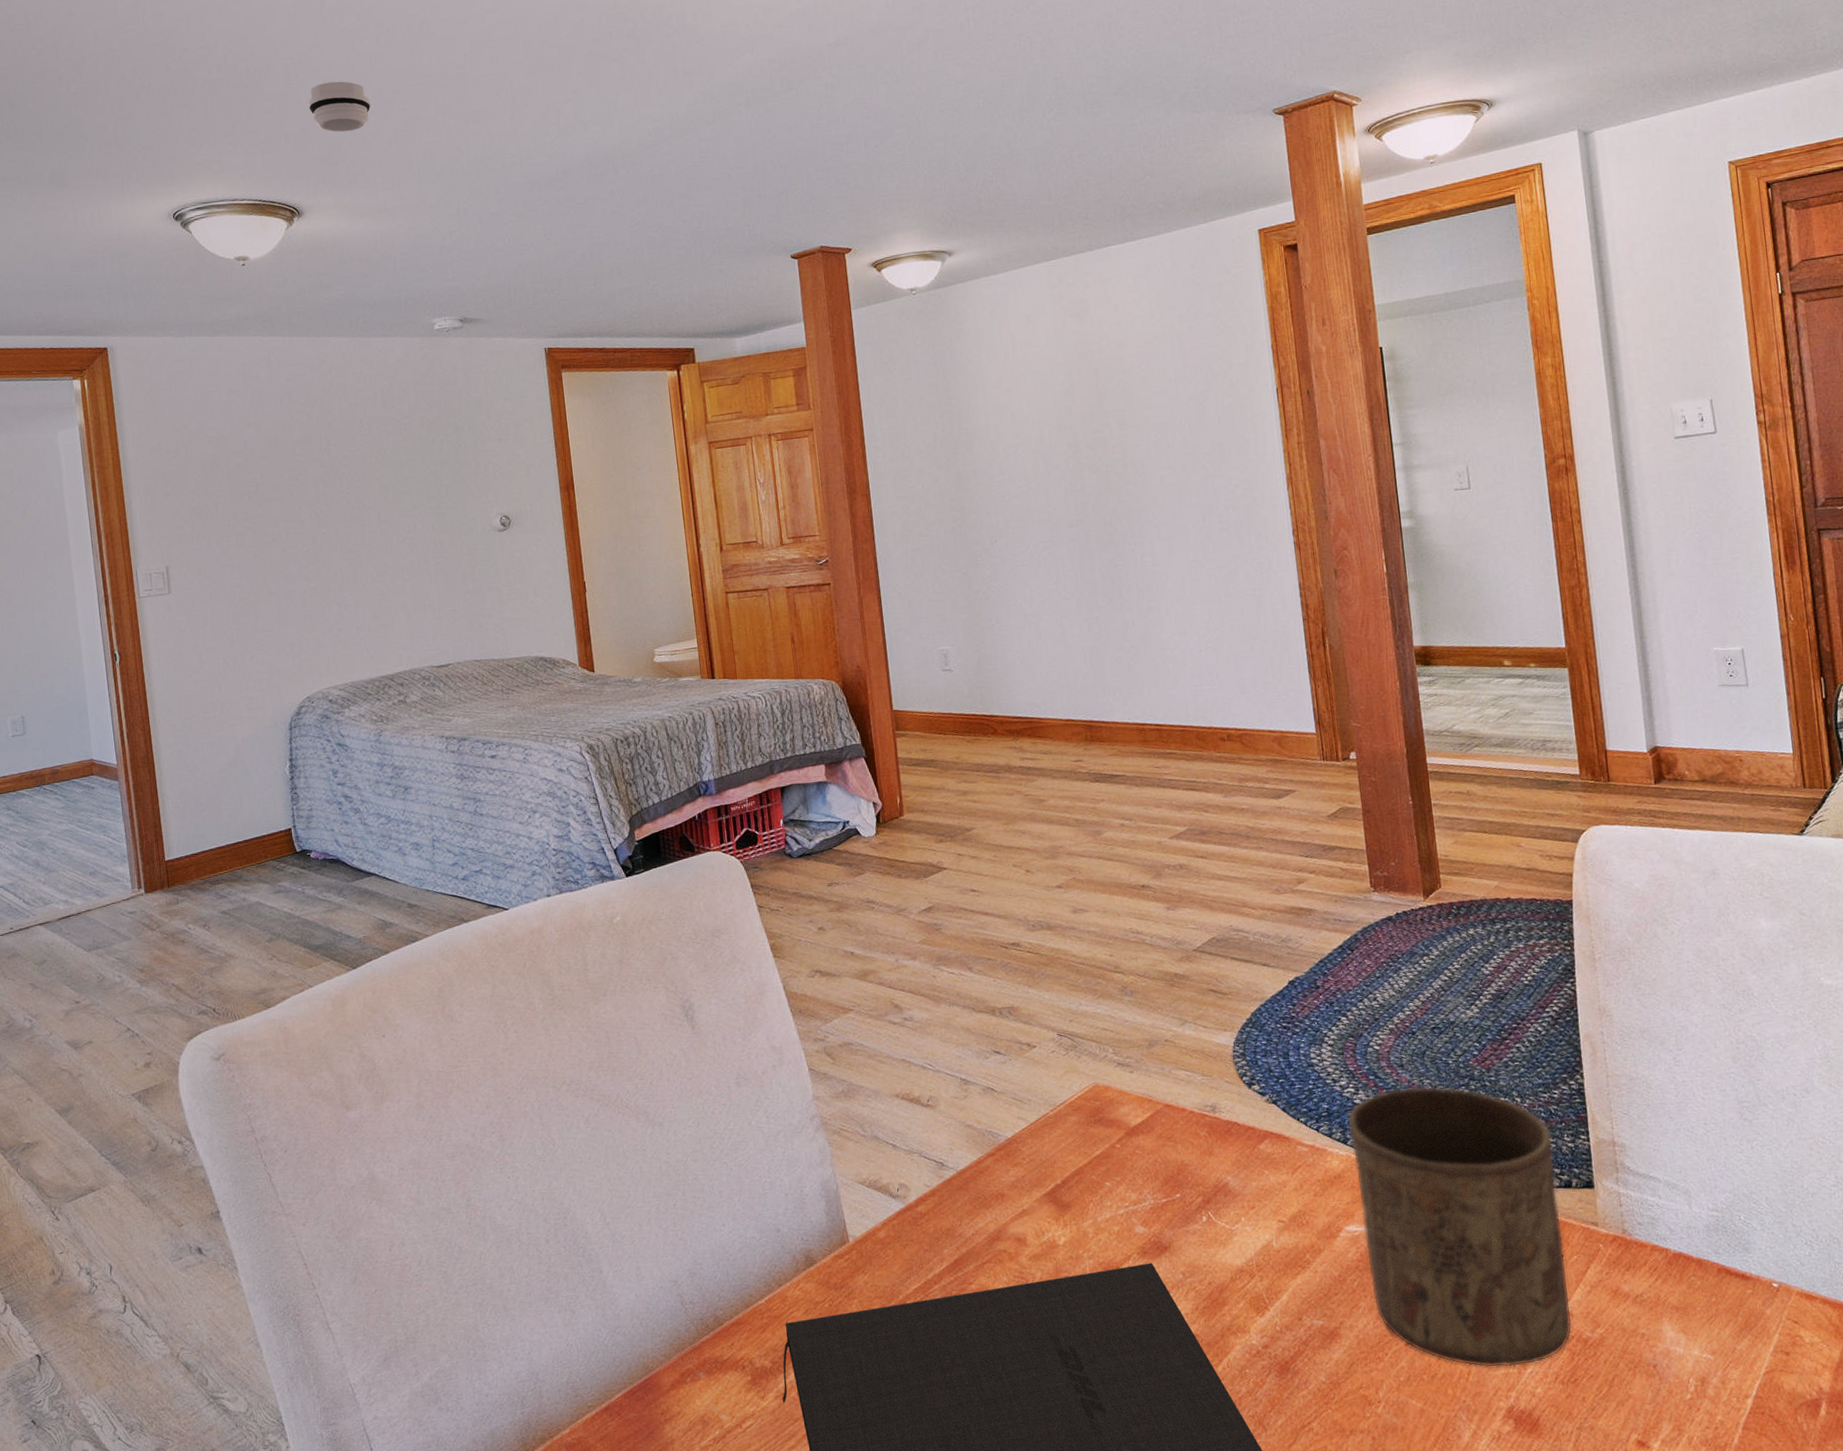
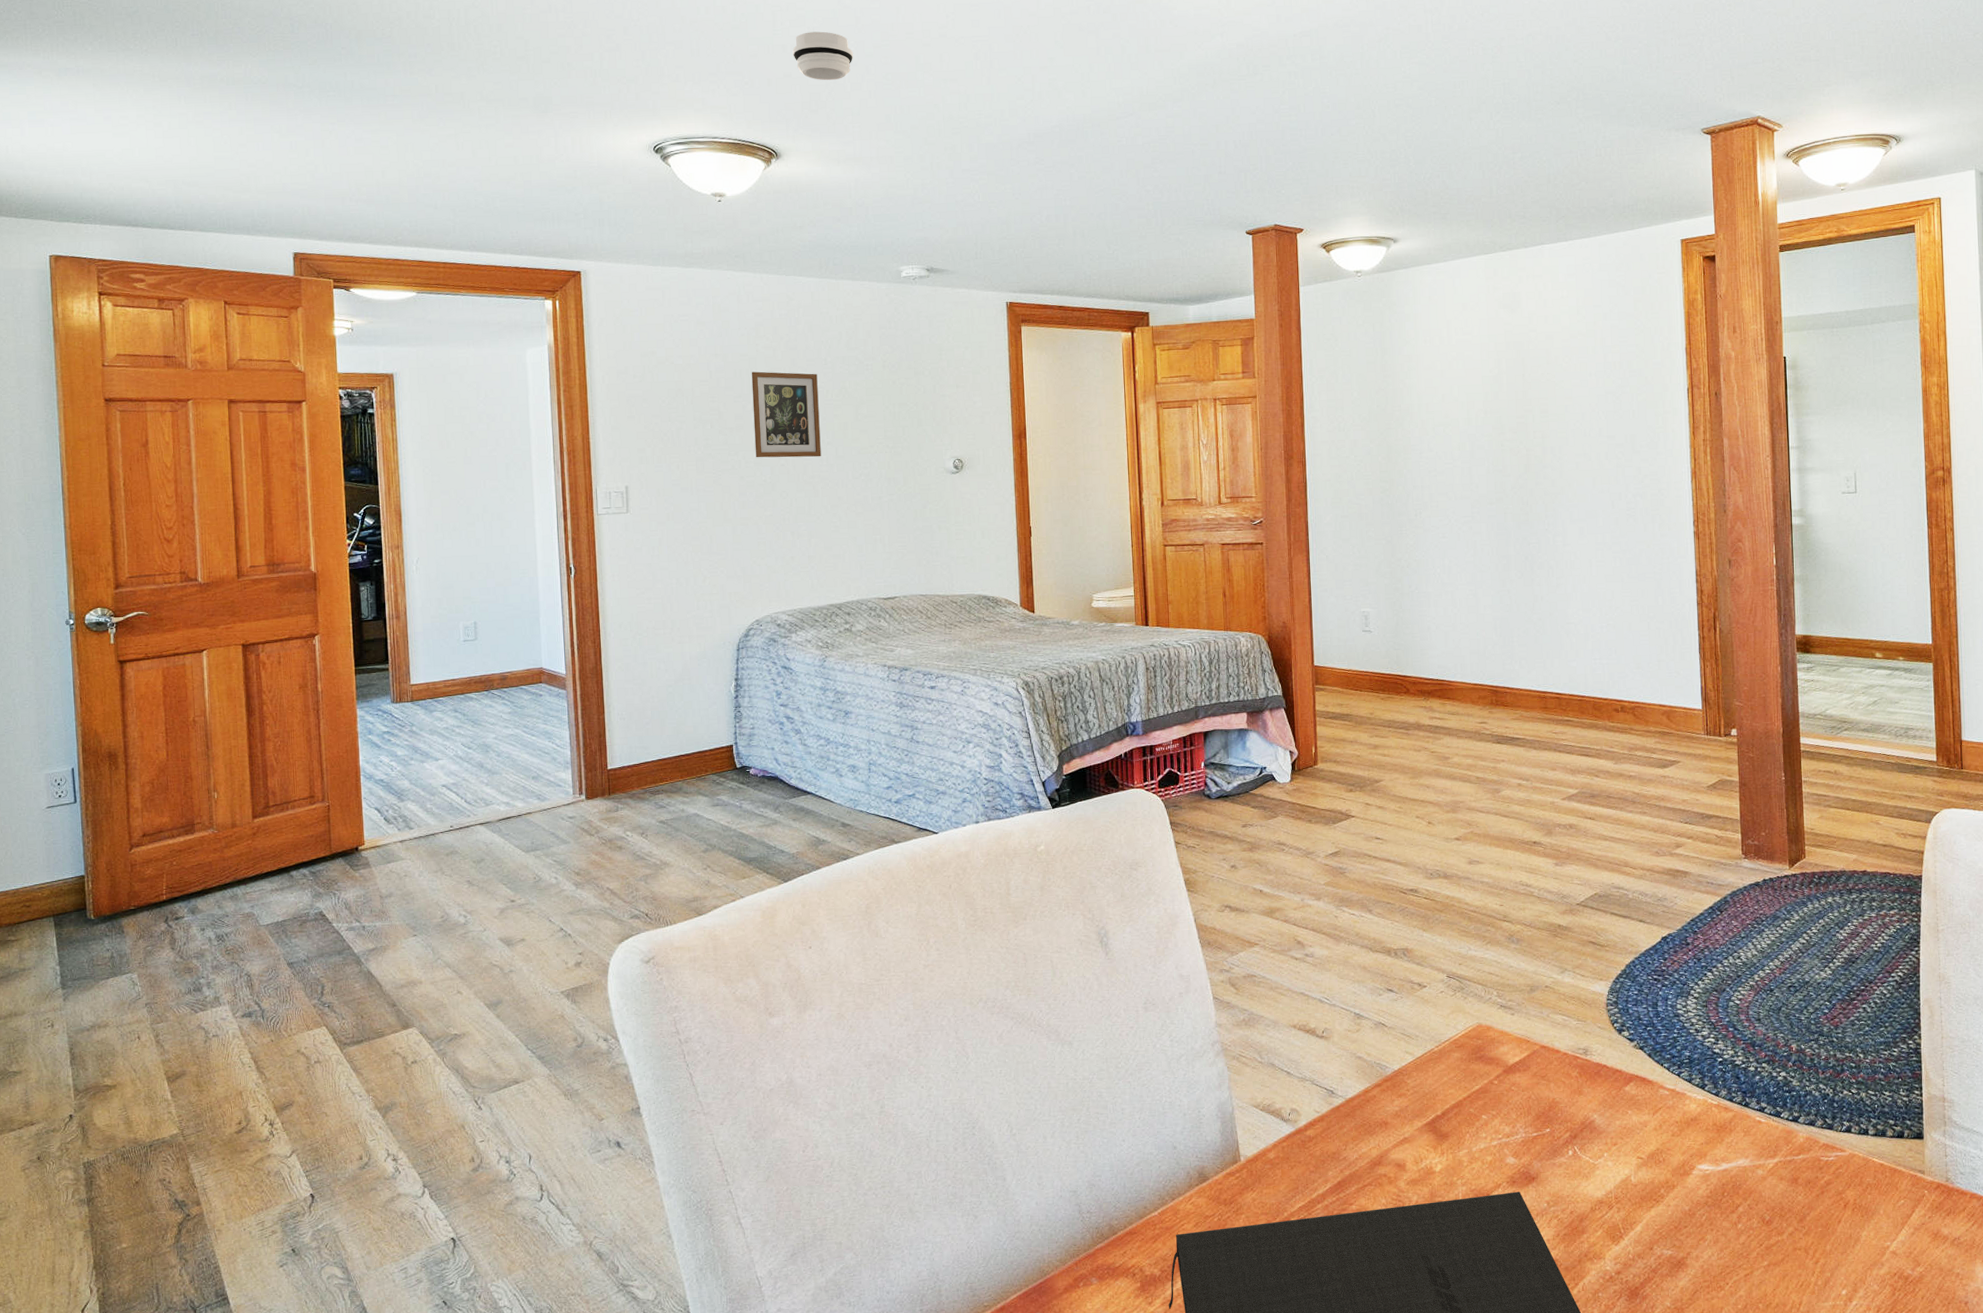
picture frame: none [286,436,364,529] -> present [751,371,821,458]
cup: present [1347,1086,1573,1368] -> none [1706,1039,1896,1300]

